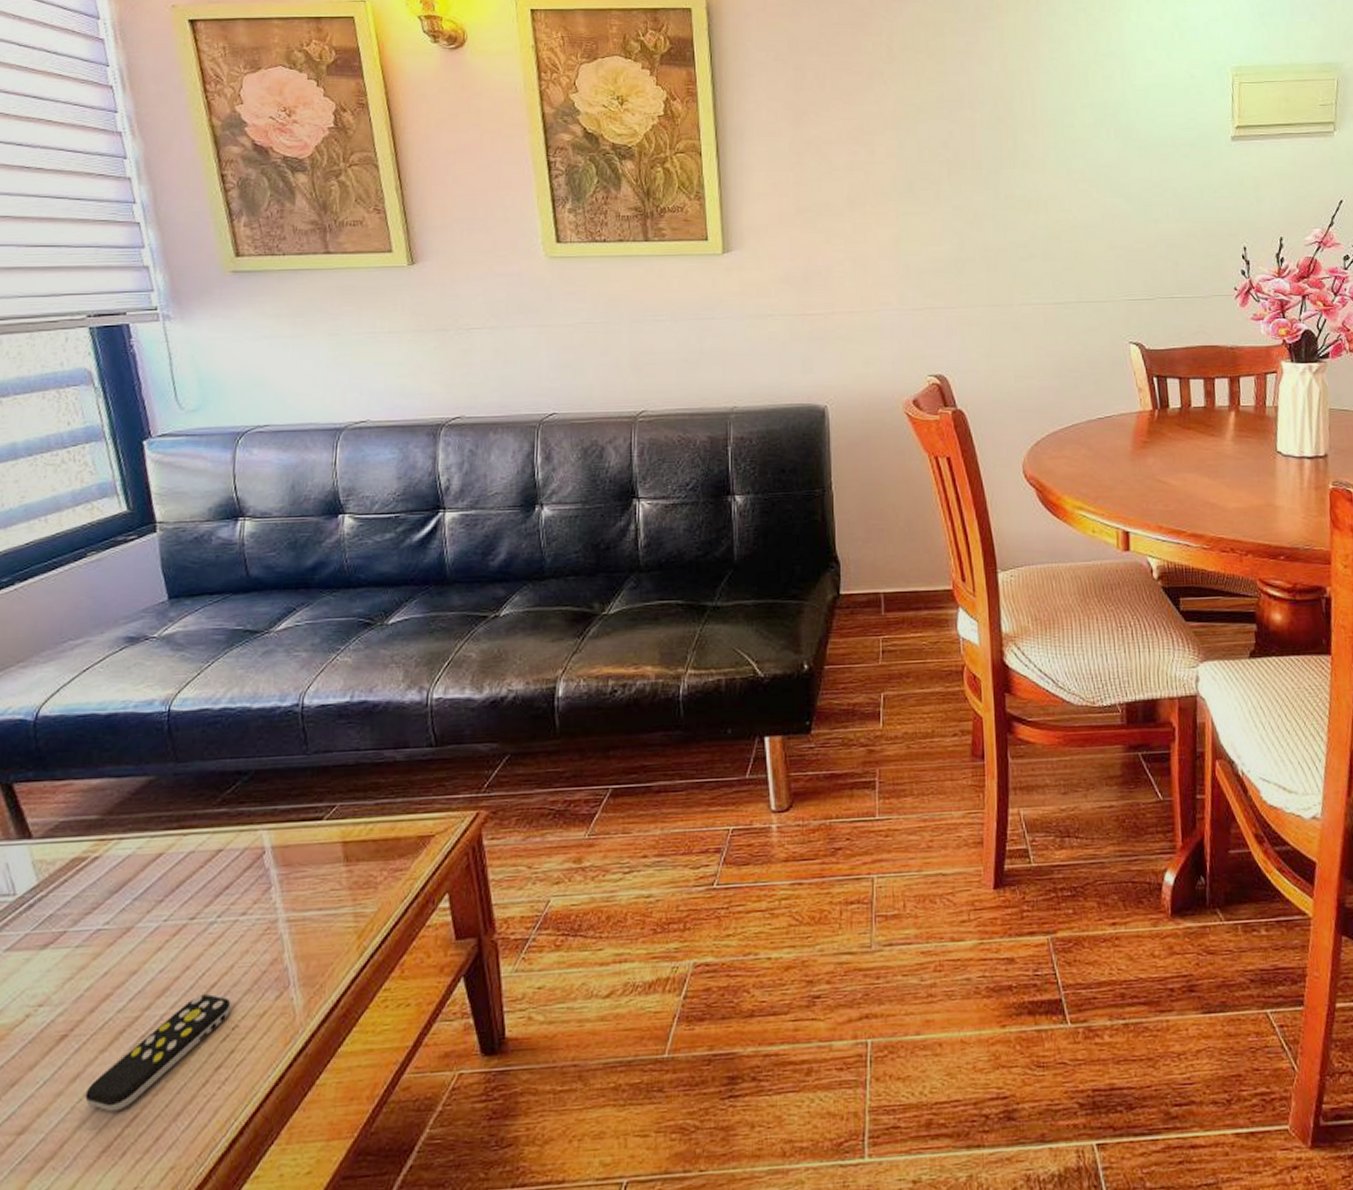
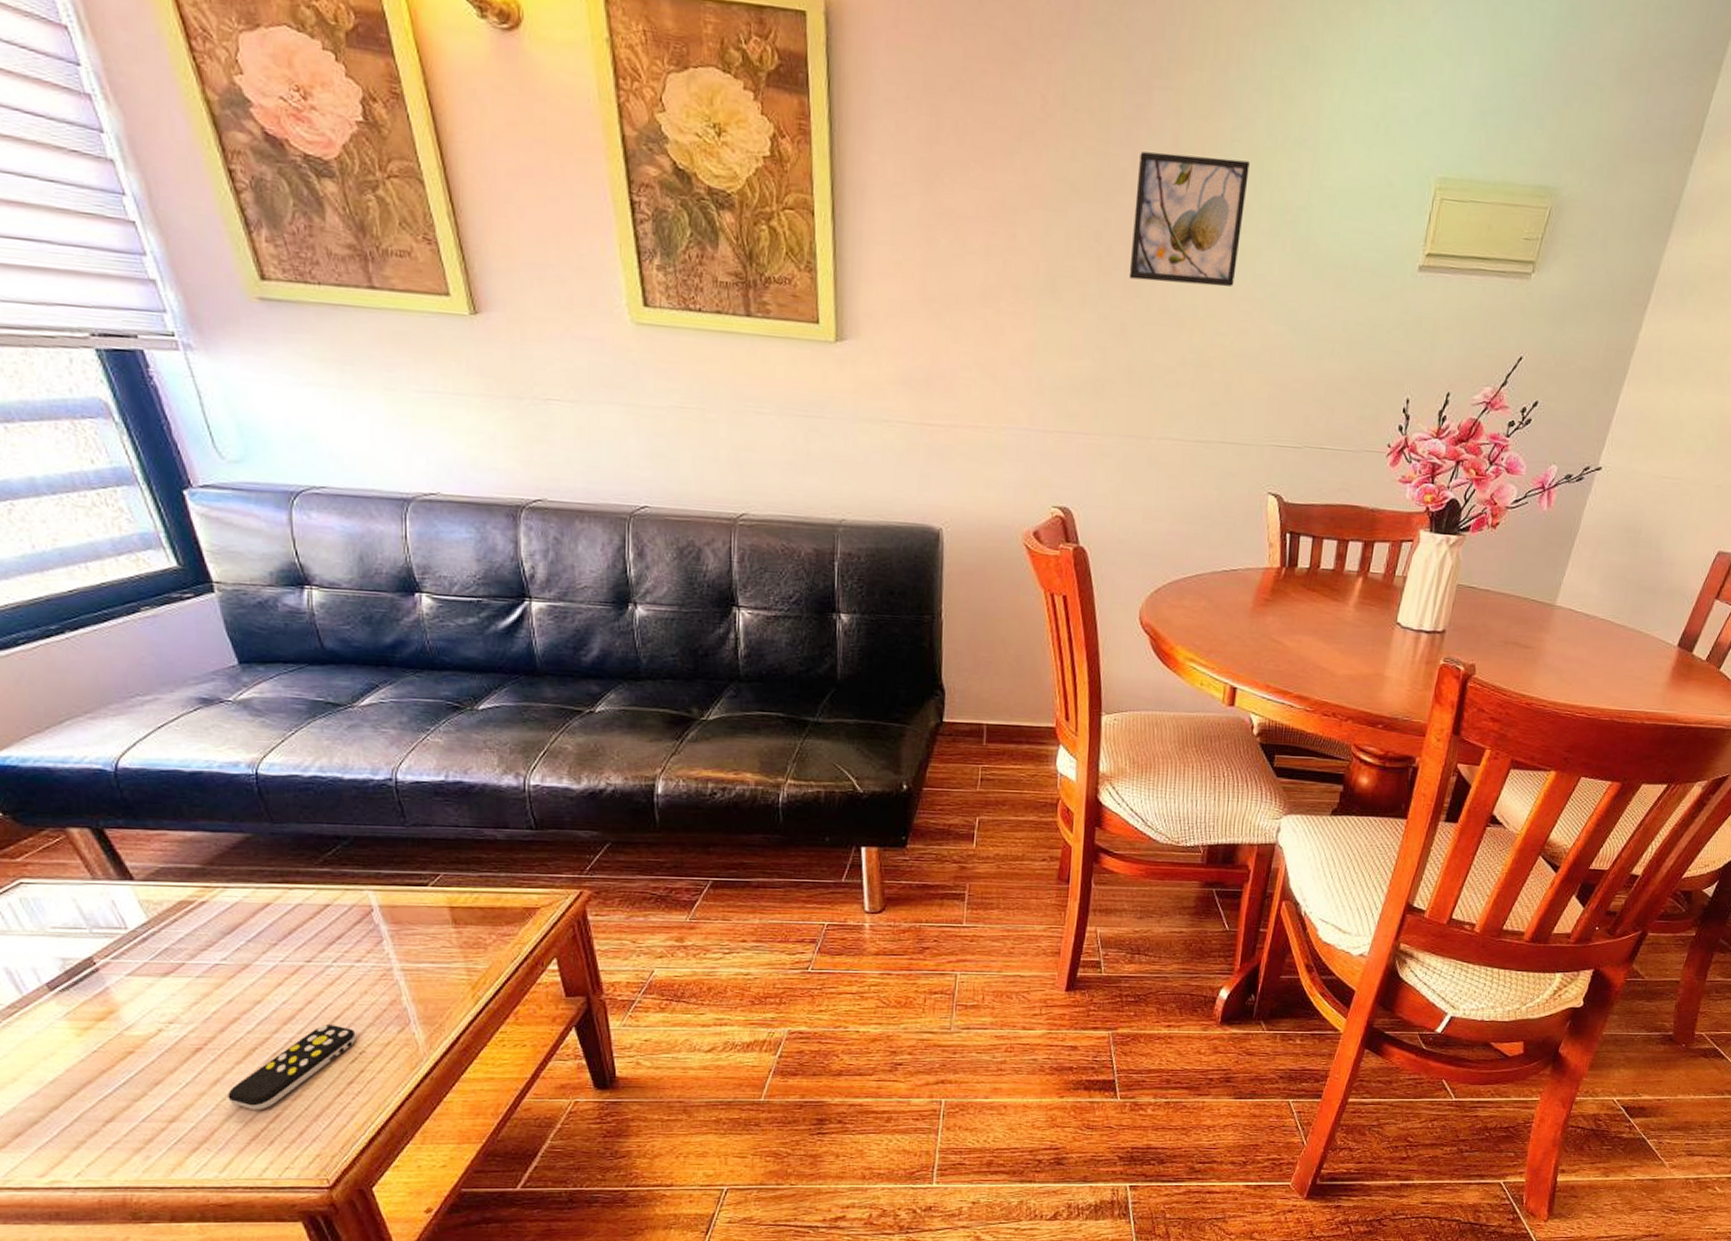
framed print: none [974,73,1070,175] -> present [1129,152,1250,287]

